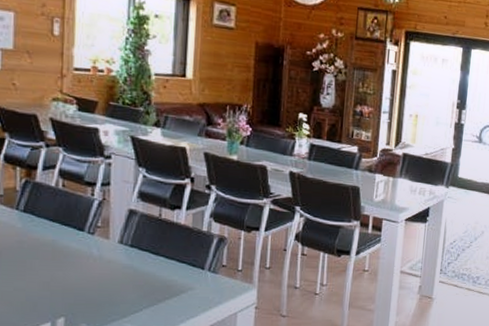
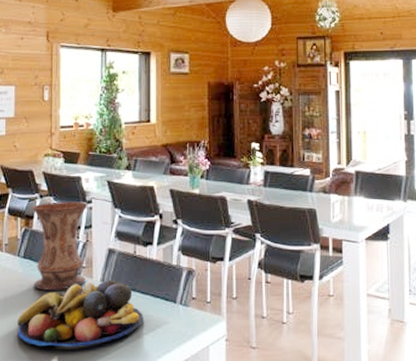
fruit bowl: none [15,242,167,310] -> present [17,280,143,348]
vase: none [36,153,105,250] -> present [33,201,87,290]

